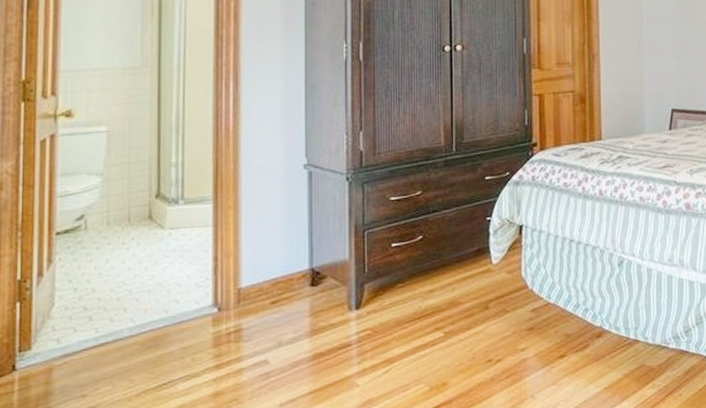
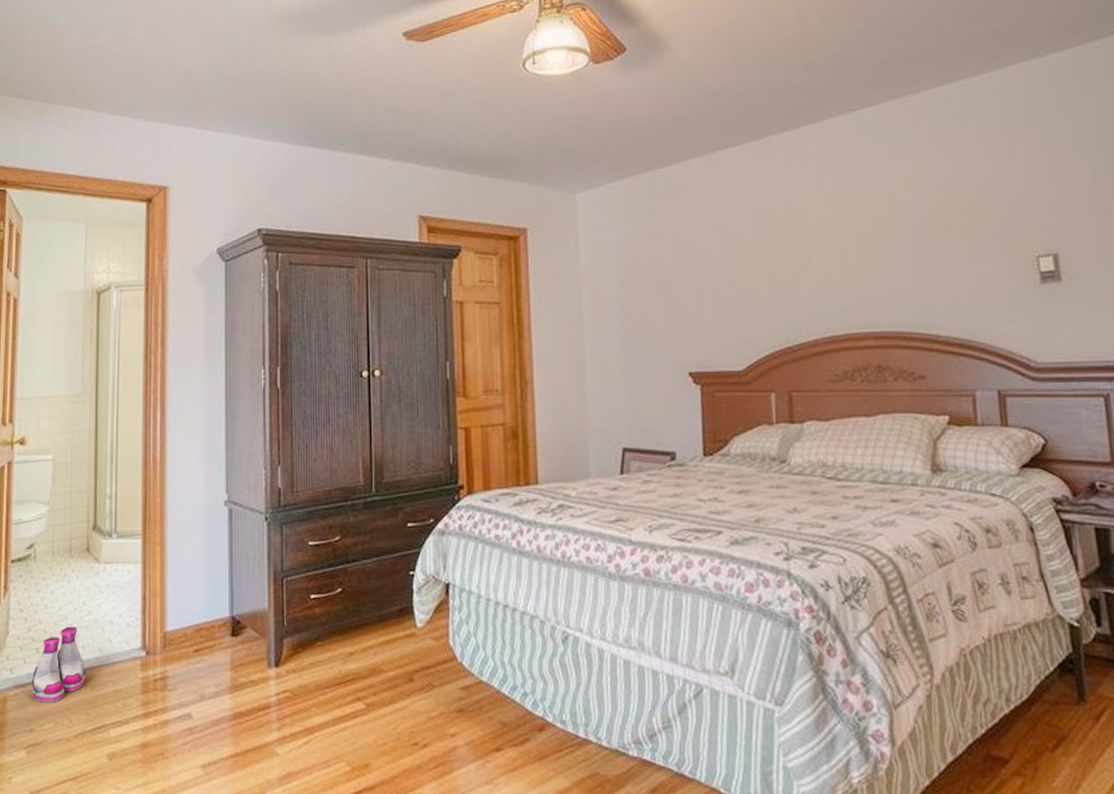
boots: none [84,291,150,368] -> present [32,626,87,703]

